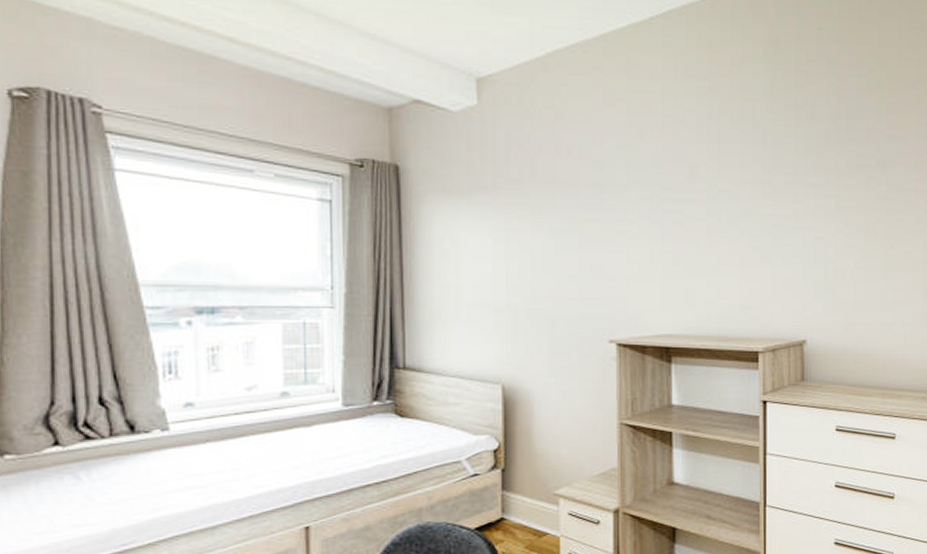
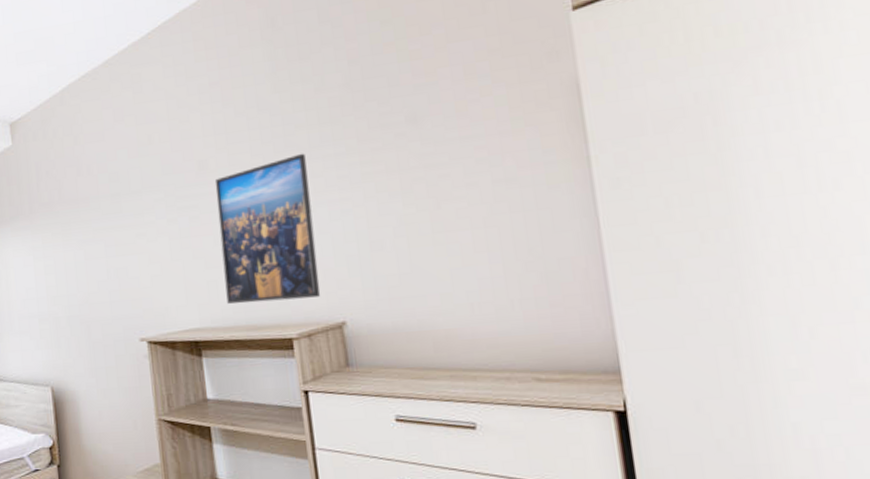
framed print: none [702,177,790,315] -> present [214,153,321,304]

